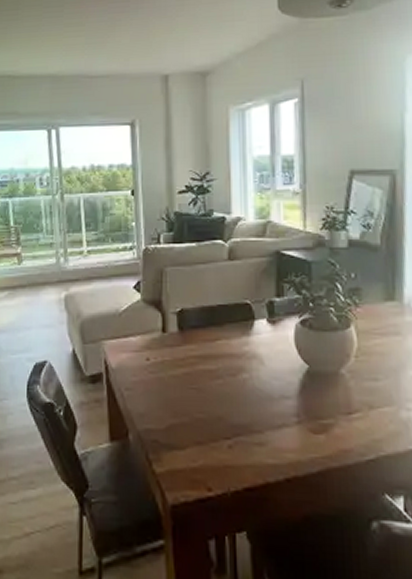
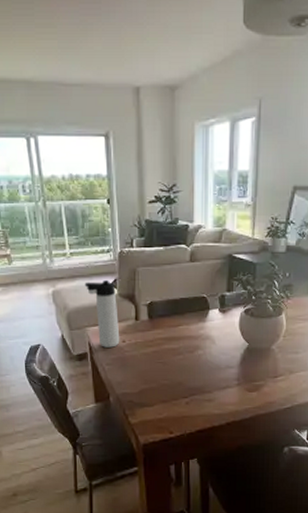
thermos bottle: none [102,283,143,367] -> present [84,280,120,348]

